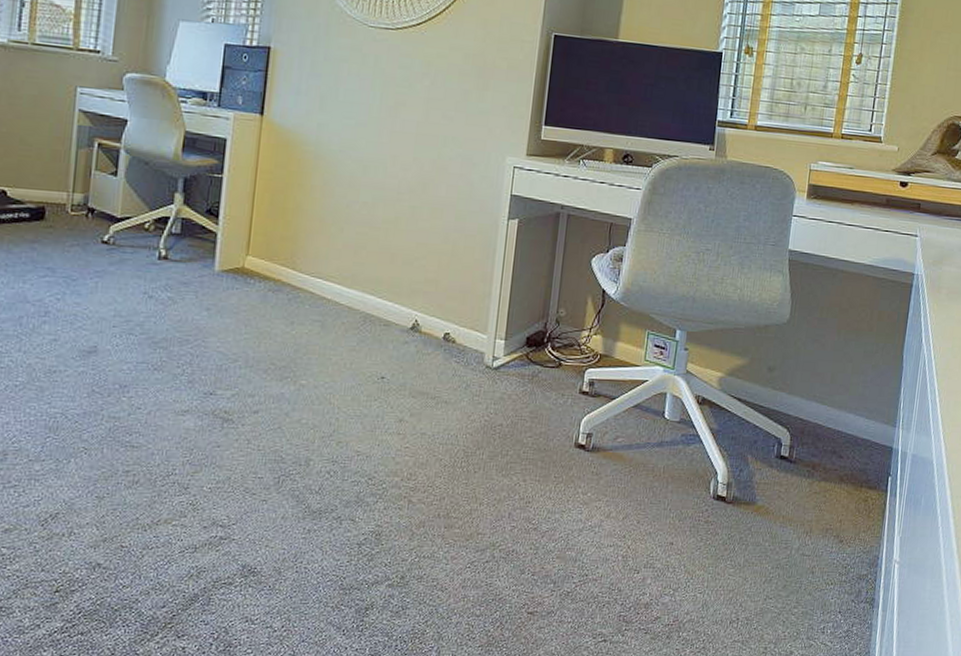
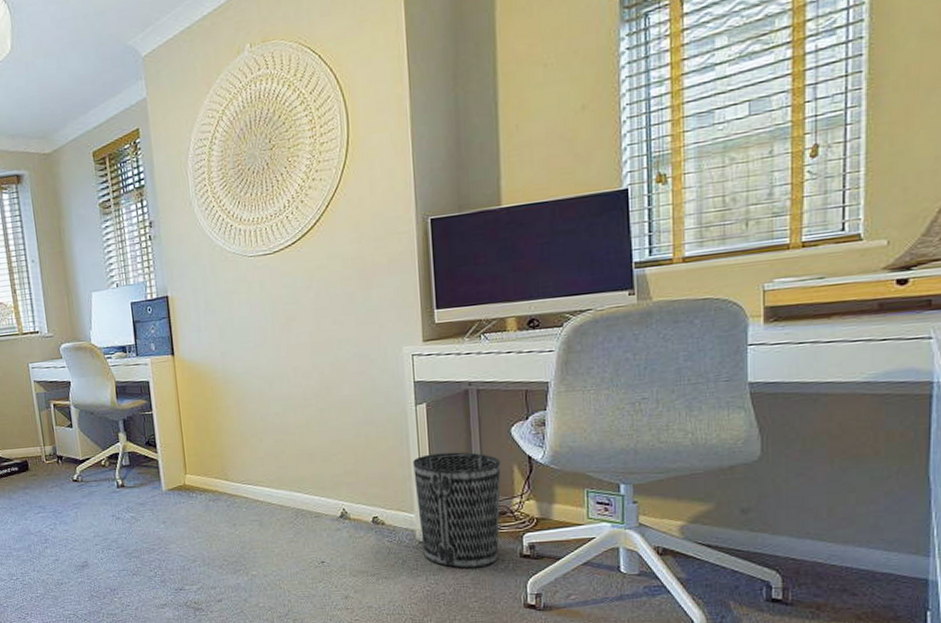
wastebasket: none [488,273,577,401] -> present [413,452,501,569]

